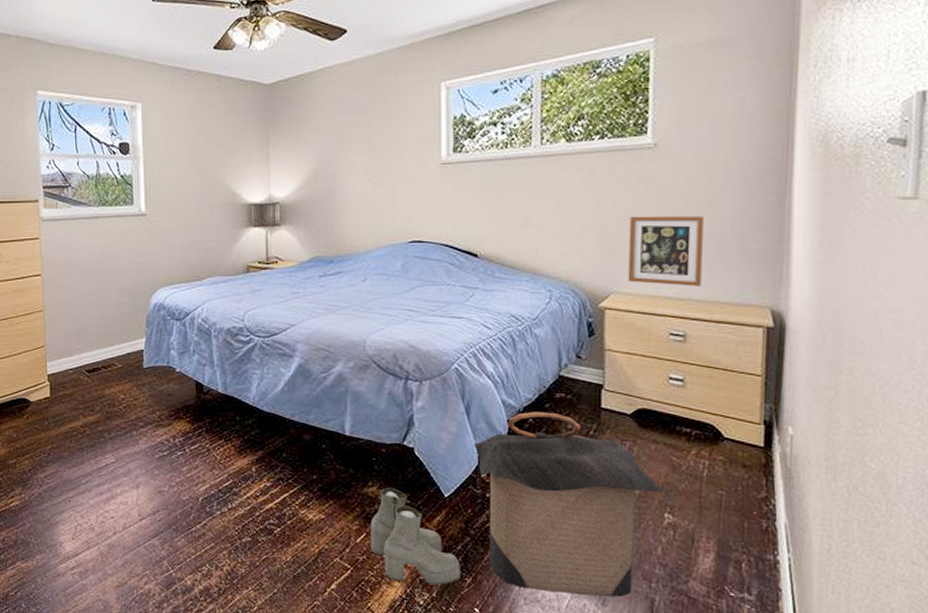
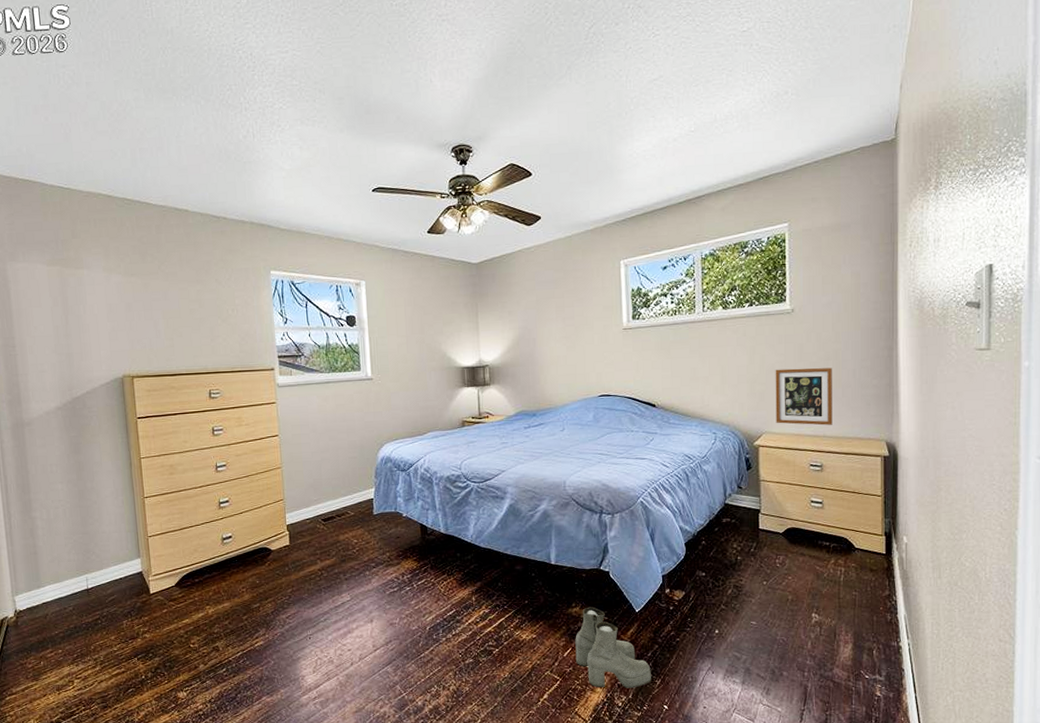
laundry hamper: present [474,412,663,596] -> none [658,535,810,687]

